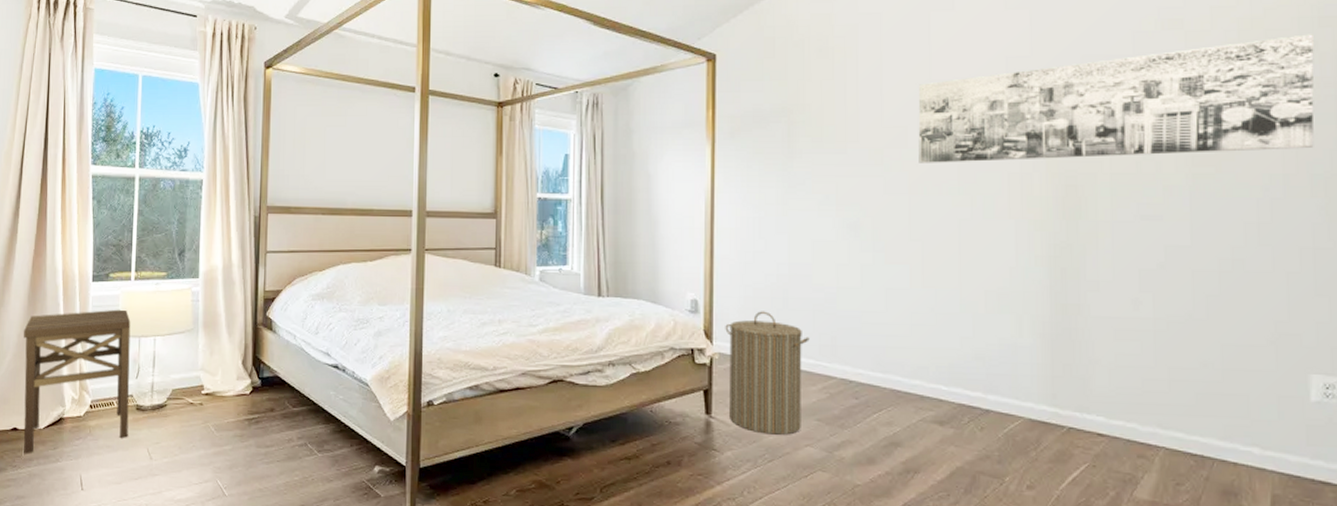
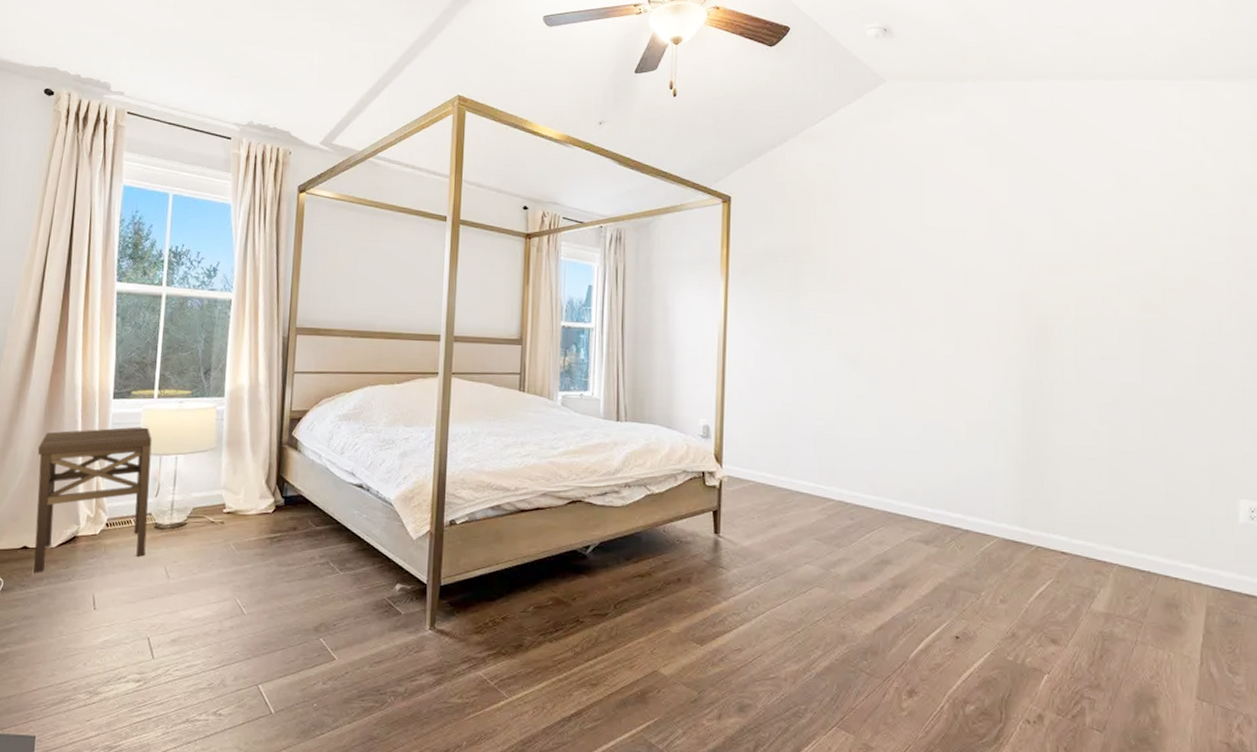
laundry hamper: present [725,311,810,435] -> none [734,437,811,553]
wall art: present [918,34,1314,163] -> none [910,200,1244,304]

